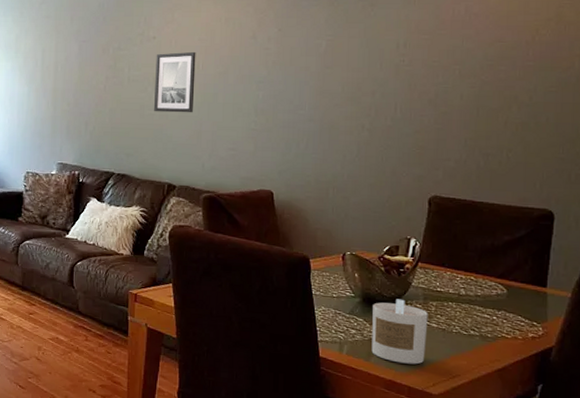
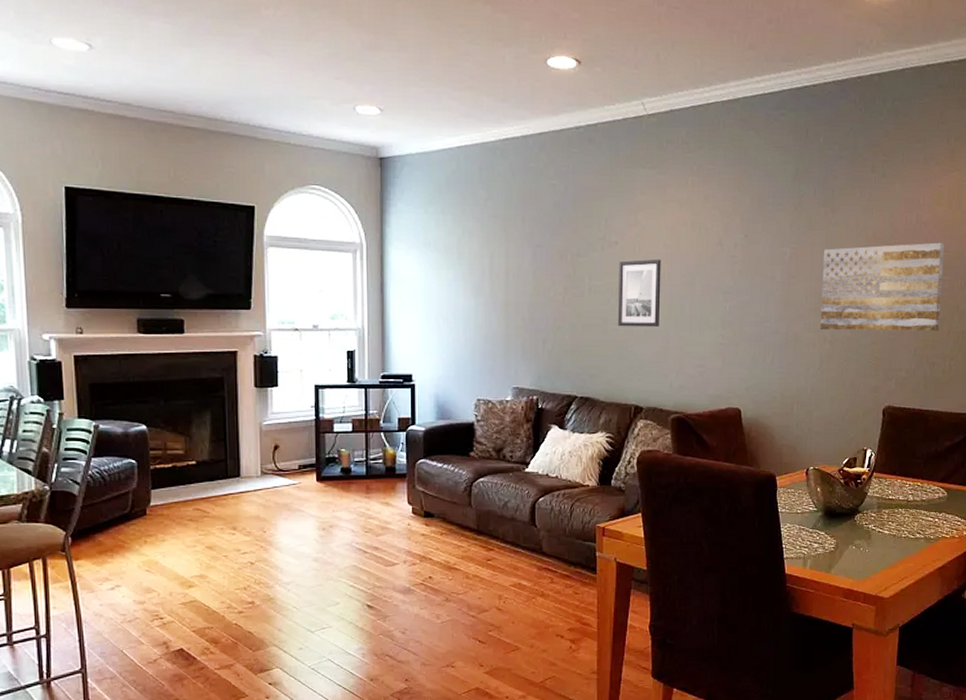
wall art: none [358,33,499,122] -> present [820,242,945,331]
candle: present [371,299,428,365] -> none [832,509,881,572]

